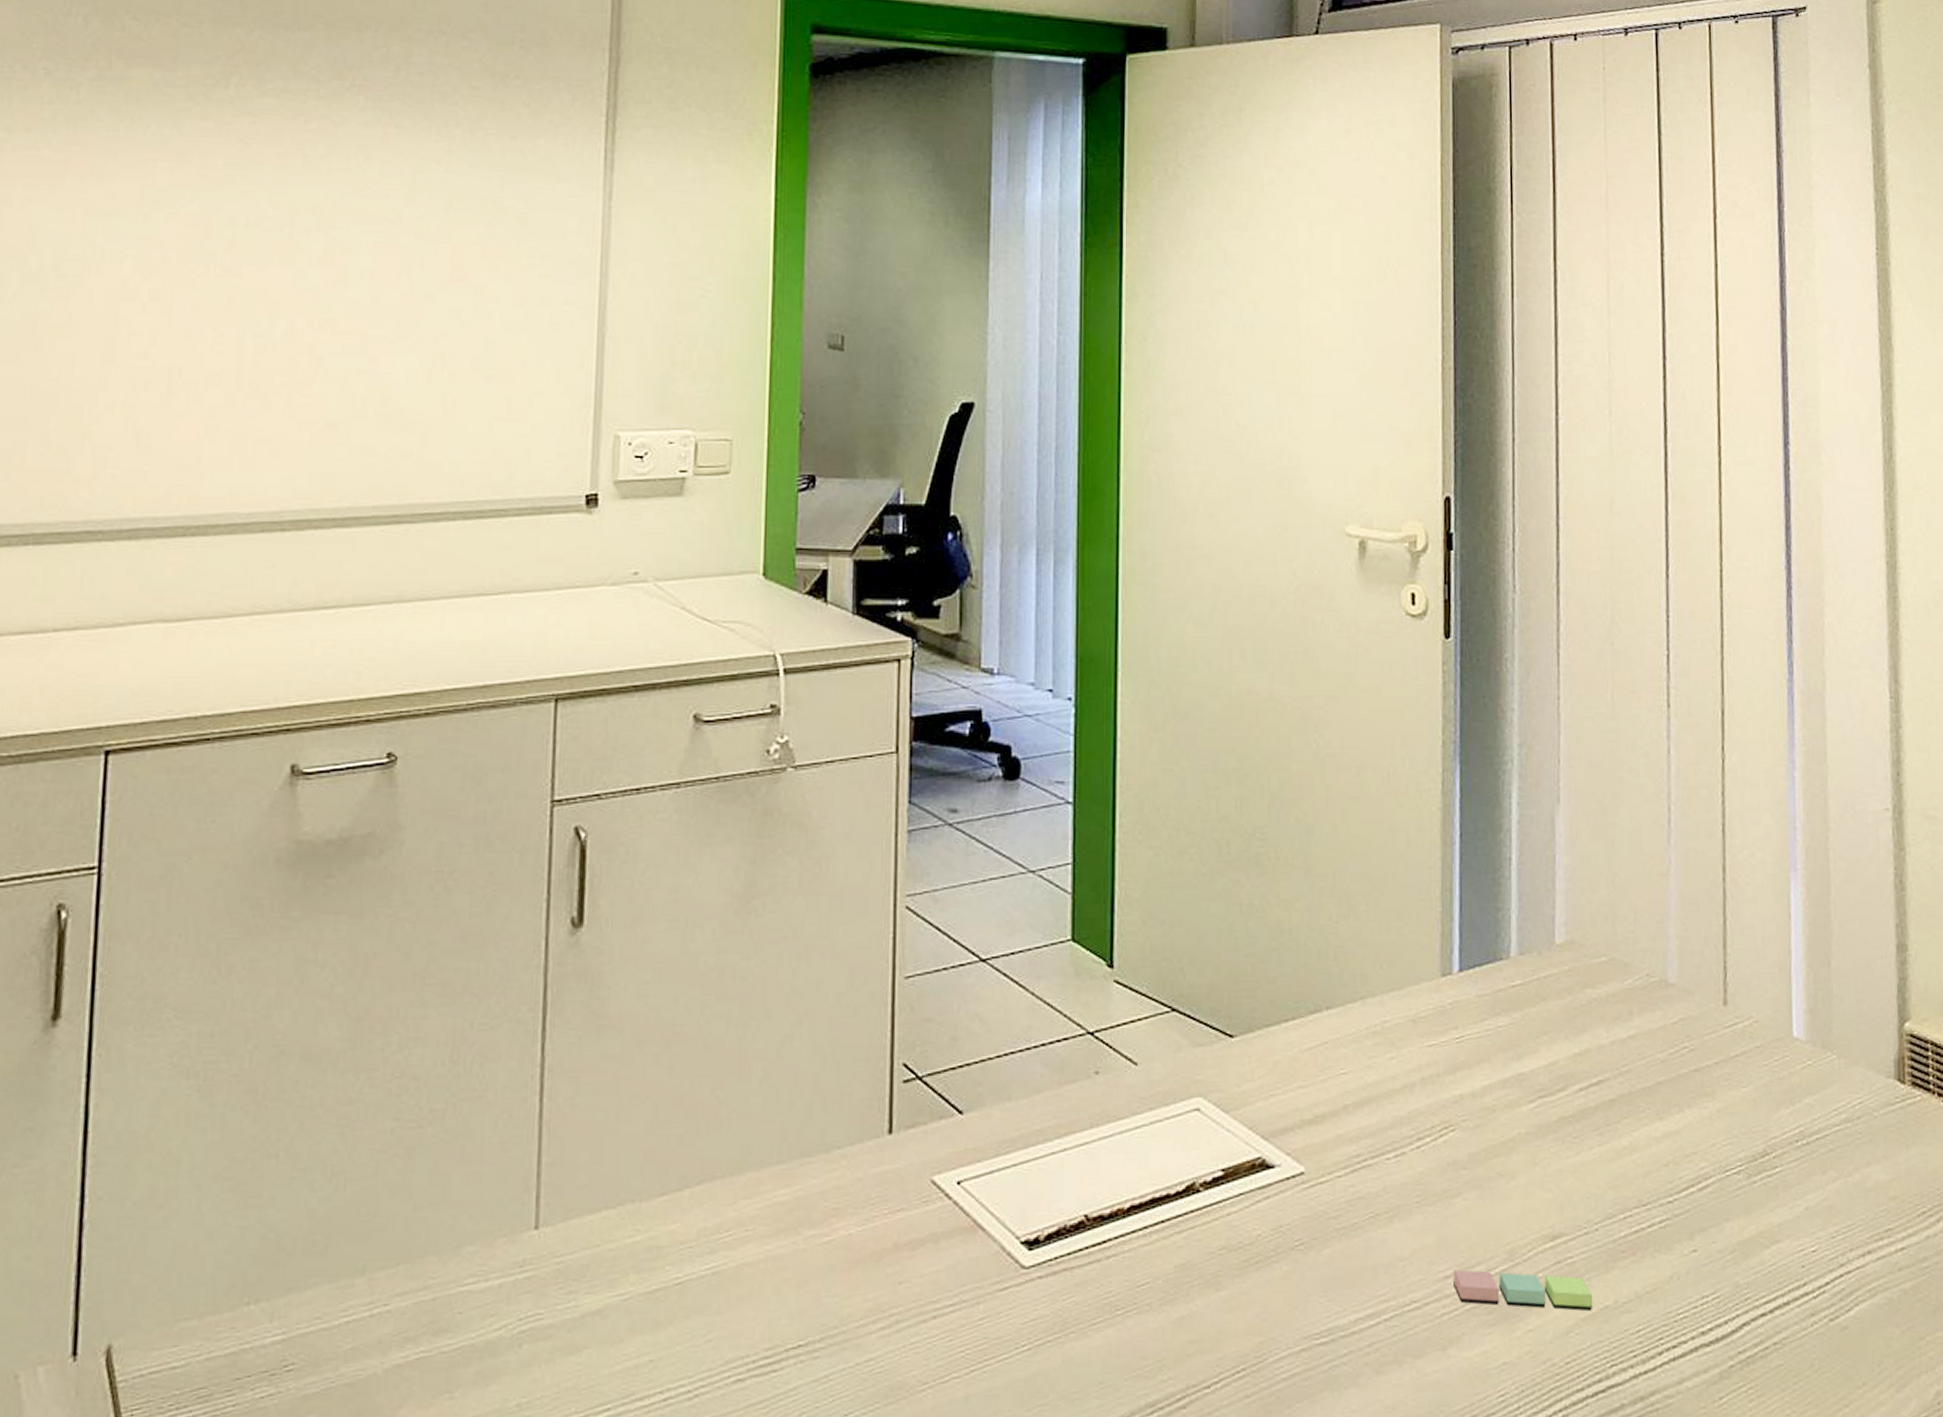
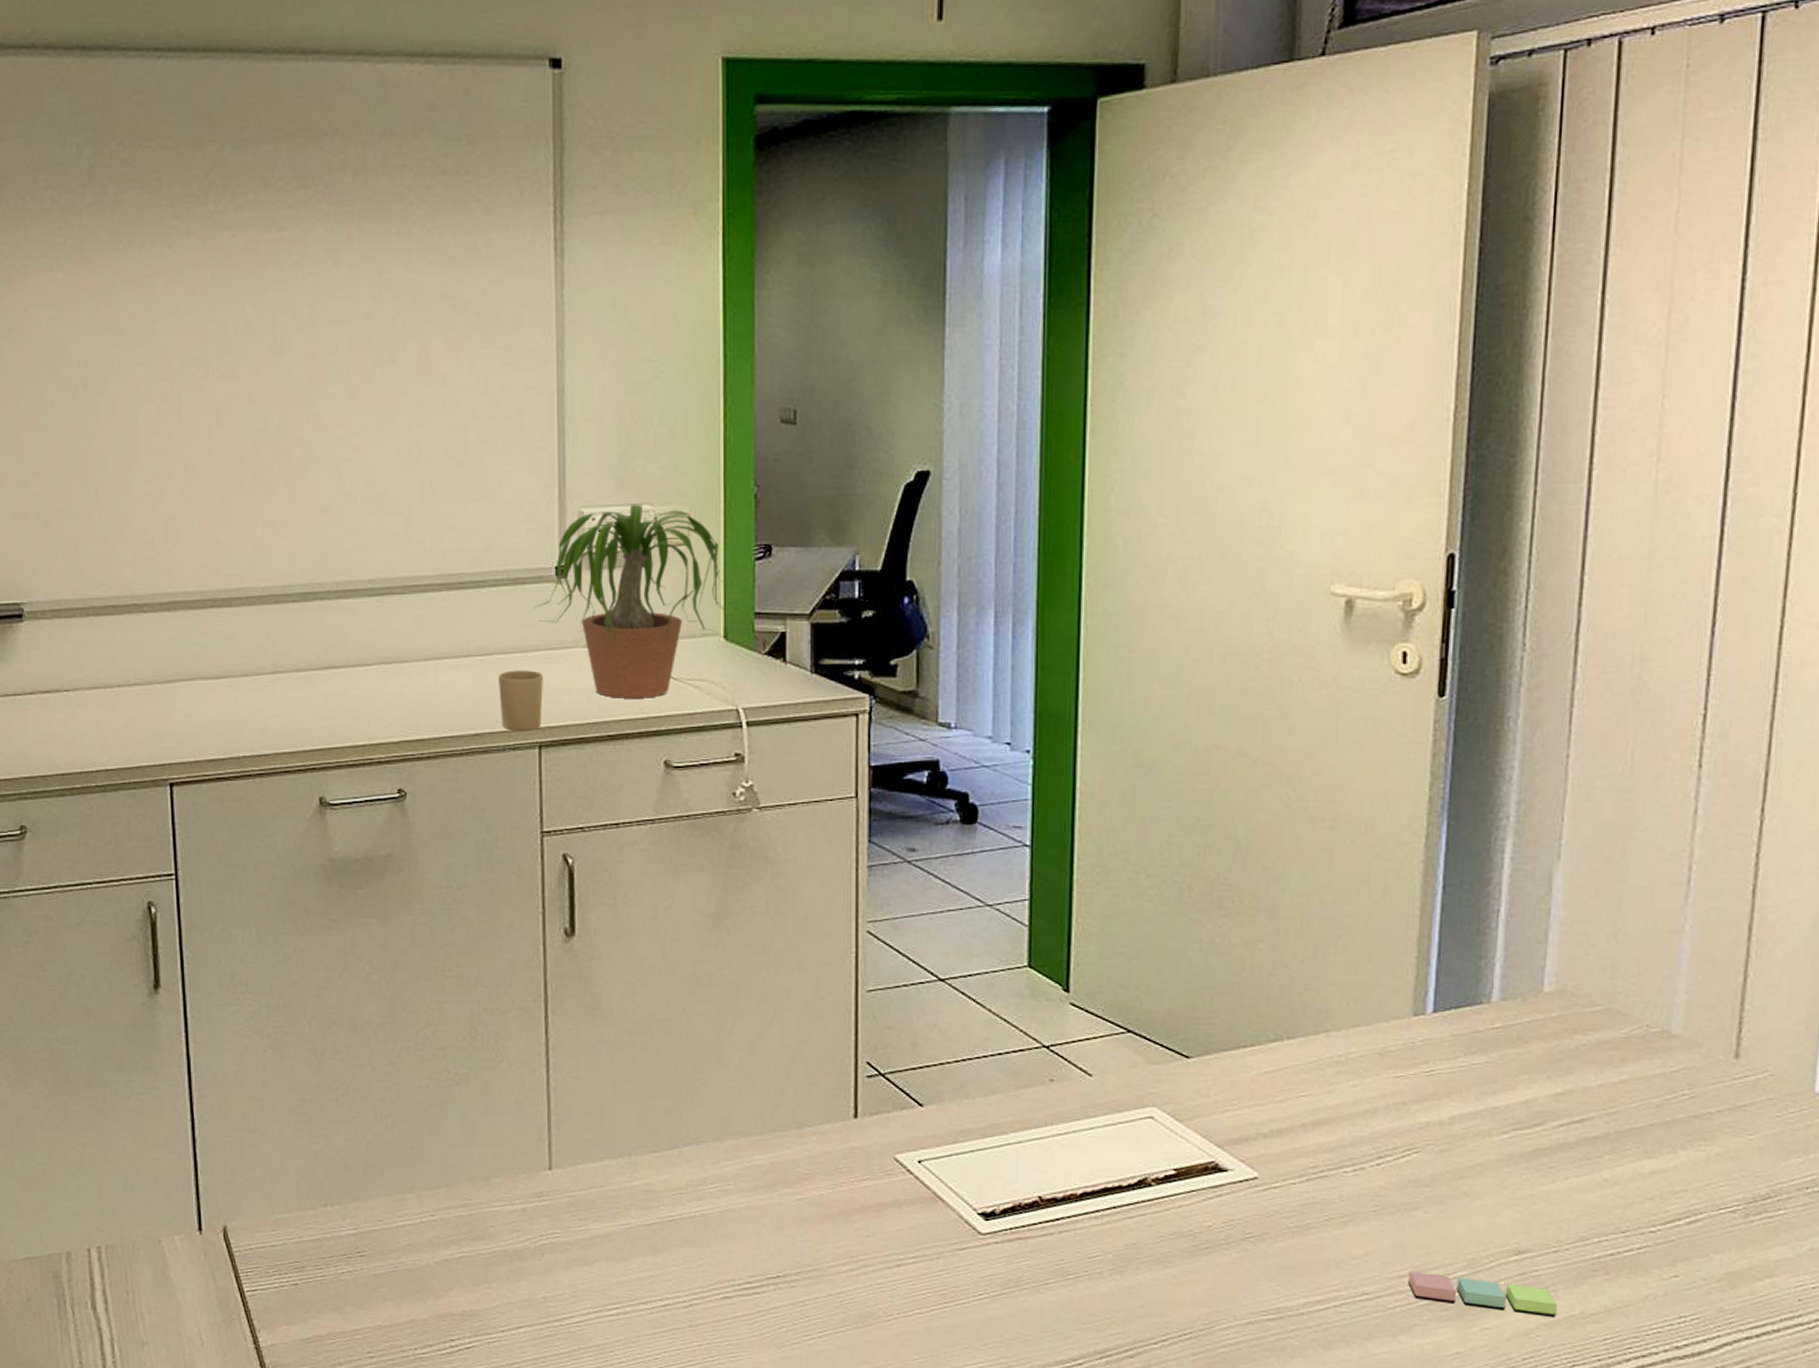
mug: none [513,611,565,682] -> present [498,670,543,731]
potted plant: none [558,428,787,643] -> present [533,504,745,698]

